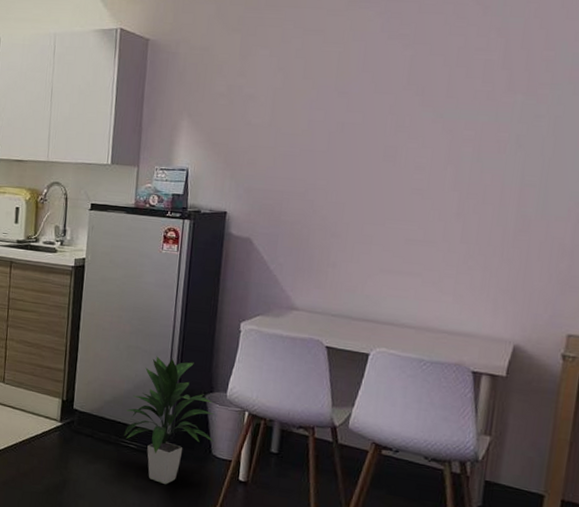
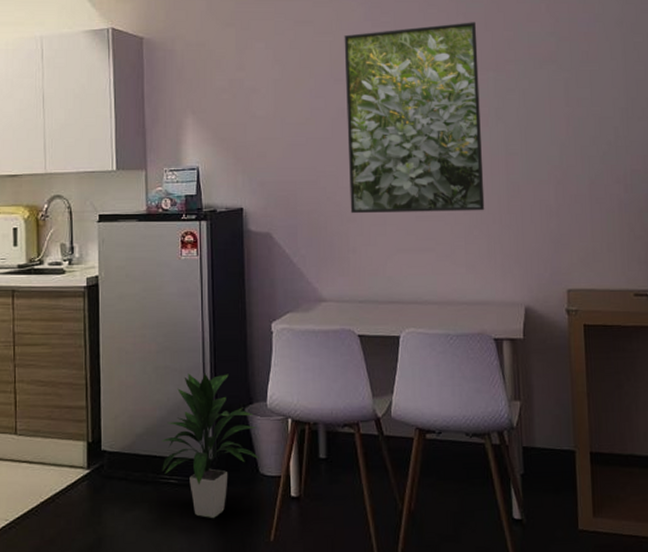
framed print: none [336,38,511,242] -> present [344,22,485,214]

